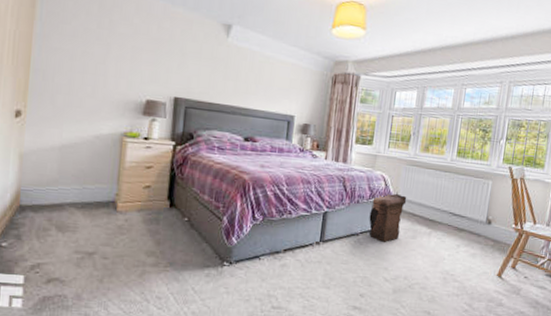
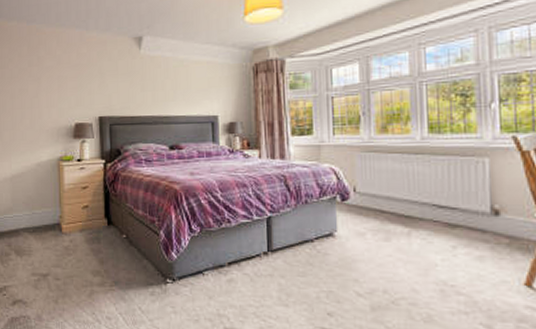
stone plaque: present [369,193,407,242] -> none [323,189,369,248]

